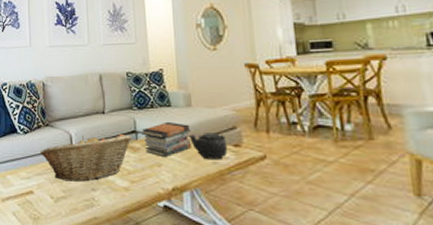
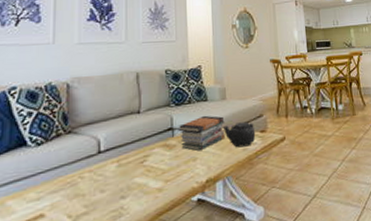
fruit basket: present [39,135,132,182] -> none [56,132,168,194]

